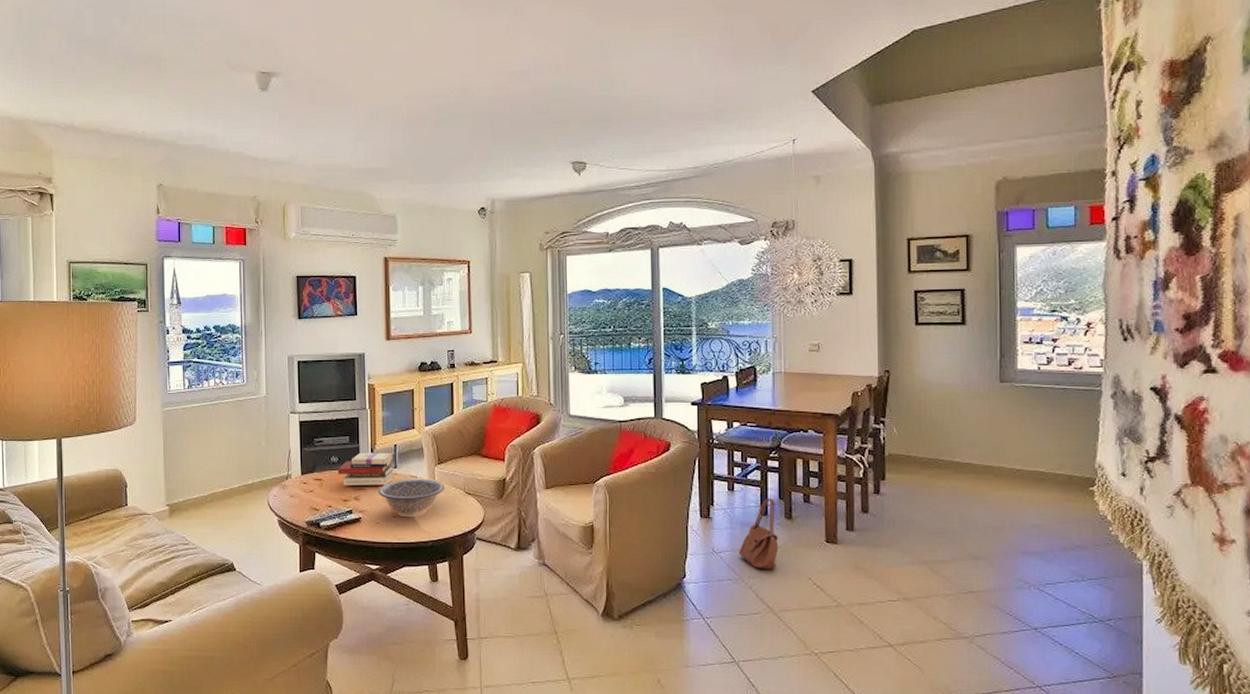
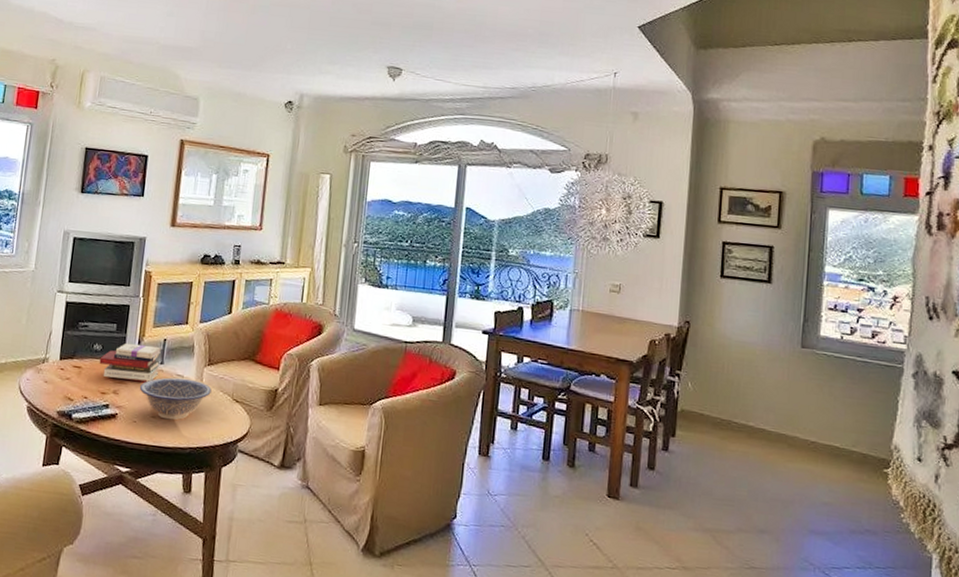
handbag: present [739,498,779,569] -> none [515,442,559,520]

